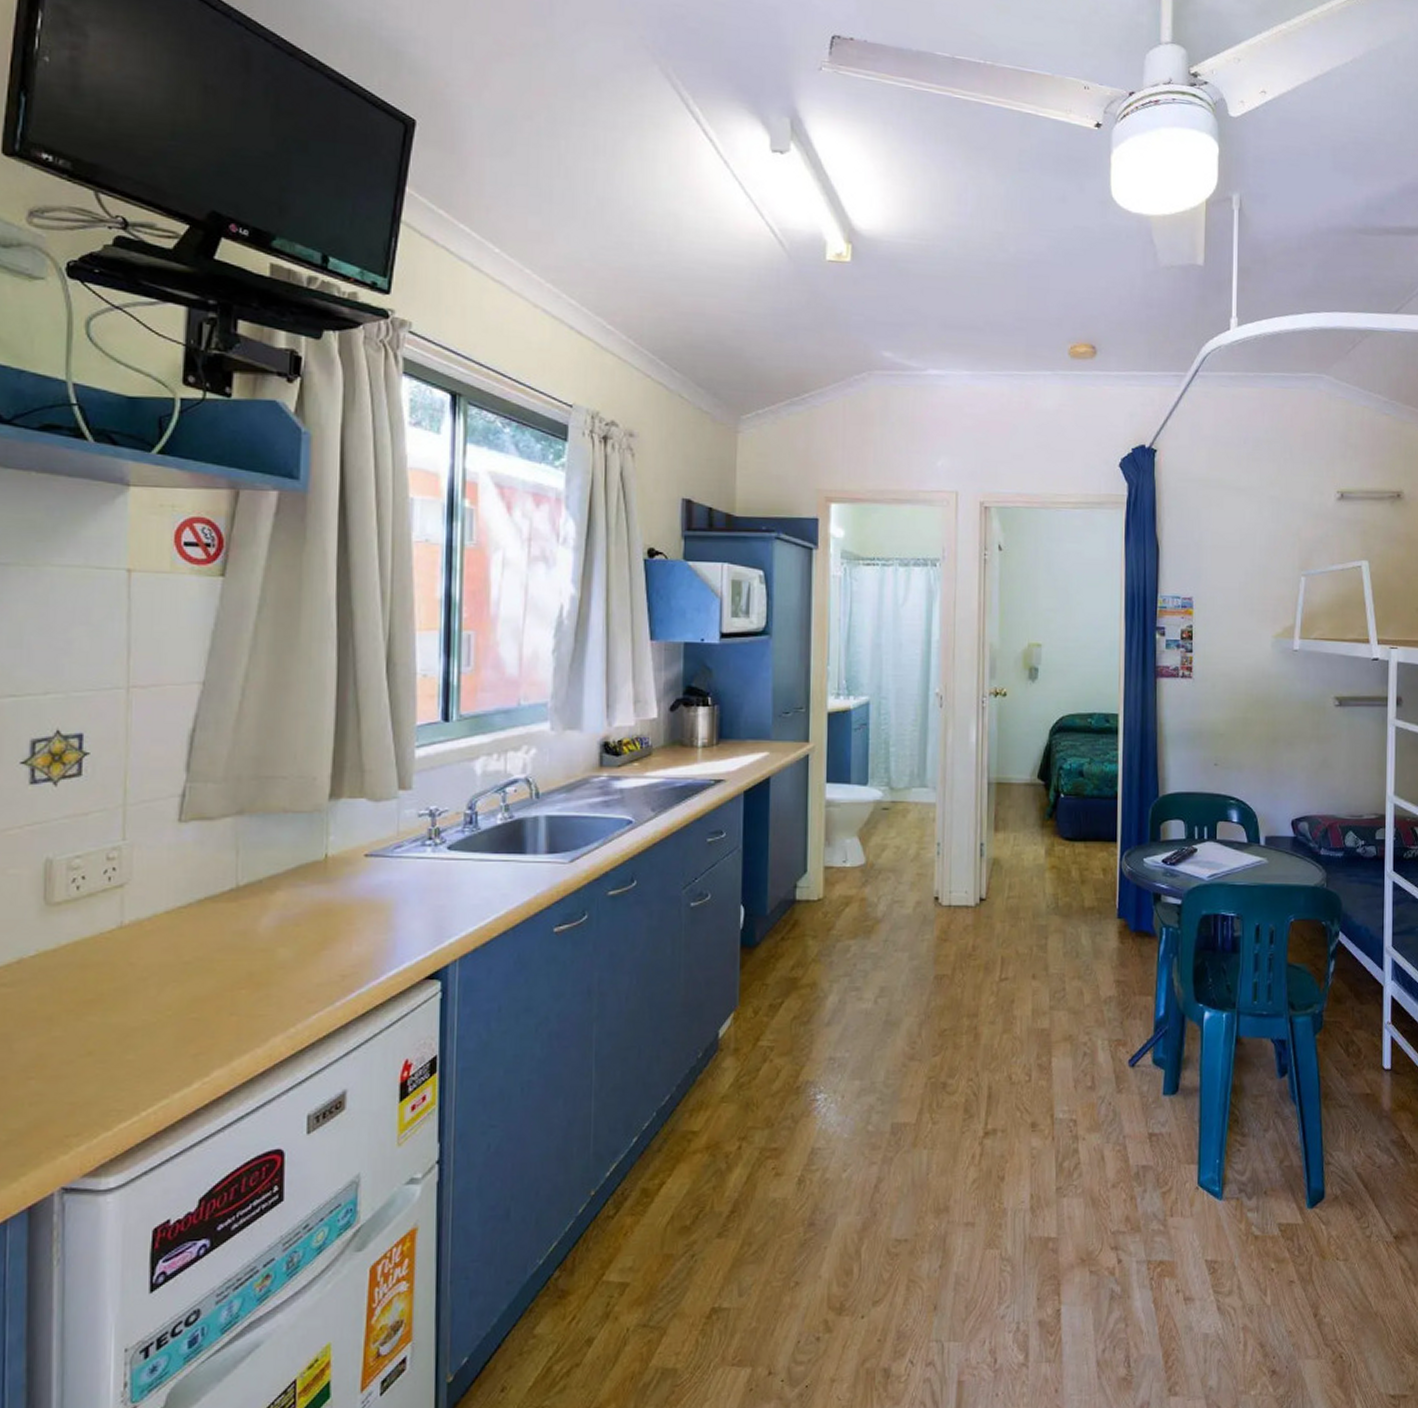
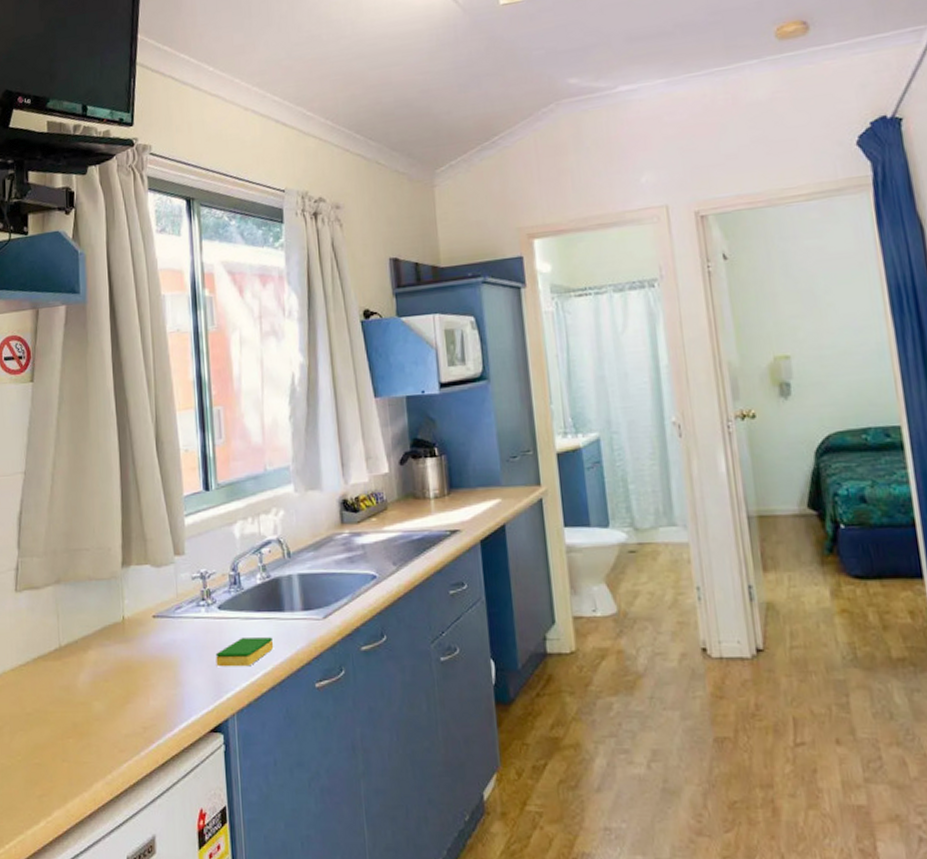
dish sponge: none [439,880,511,911] -> present [215,637,274,667]

